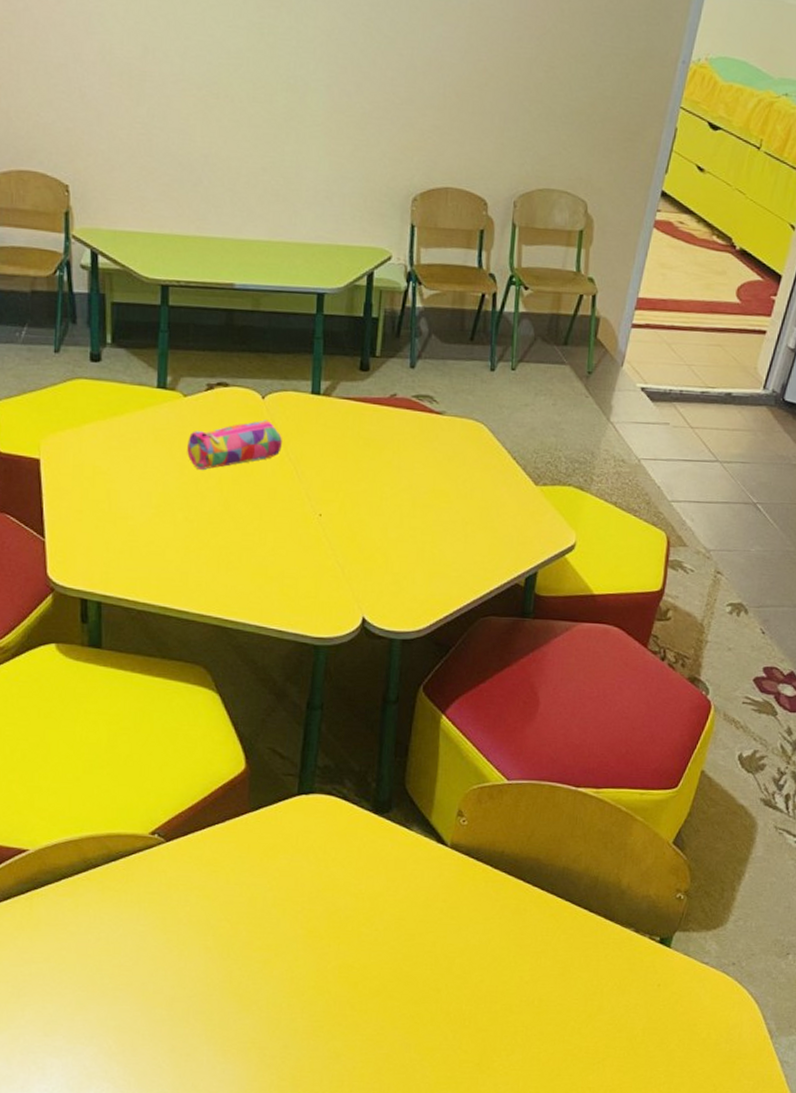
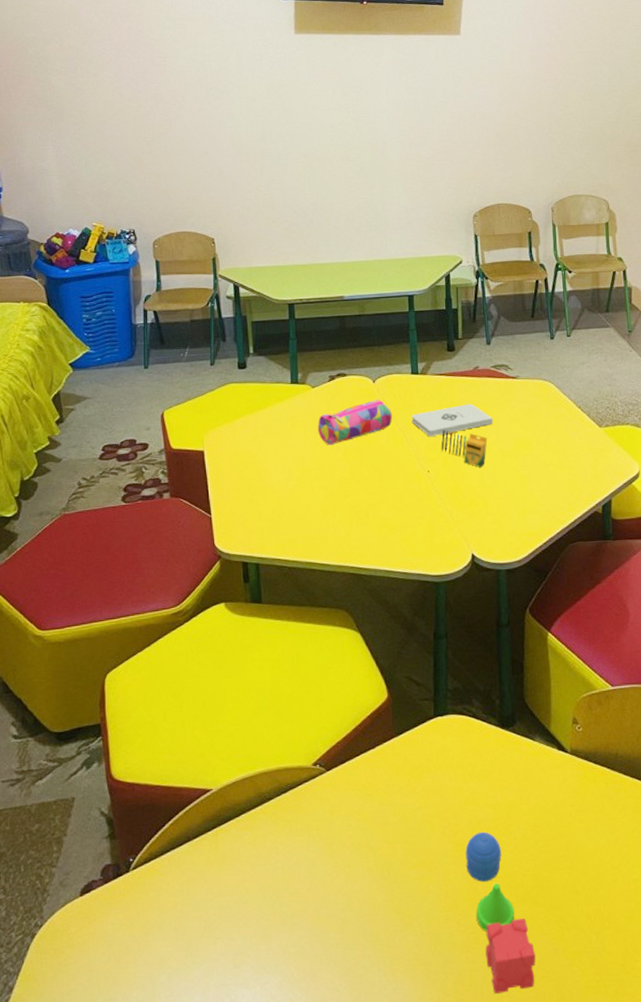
notepad: none [305,438,407,474] -> present [411,403,494,437]
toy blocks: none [317,920,385,1082] -> present [465,831,536,994]
crayon: none [338,467,398,517] -> present [441,430,488,467]

